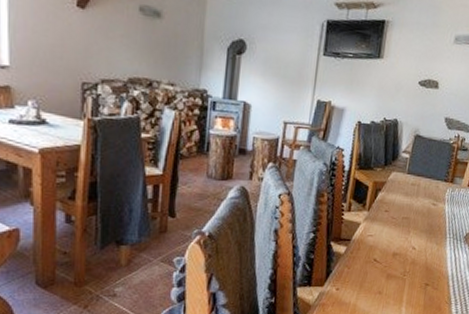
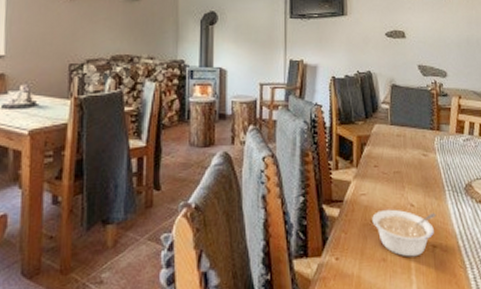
legume: none [374,250,435,292] -> present [372,209,437,257]

